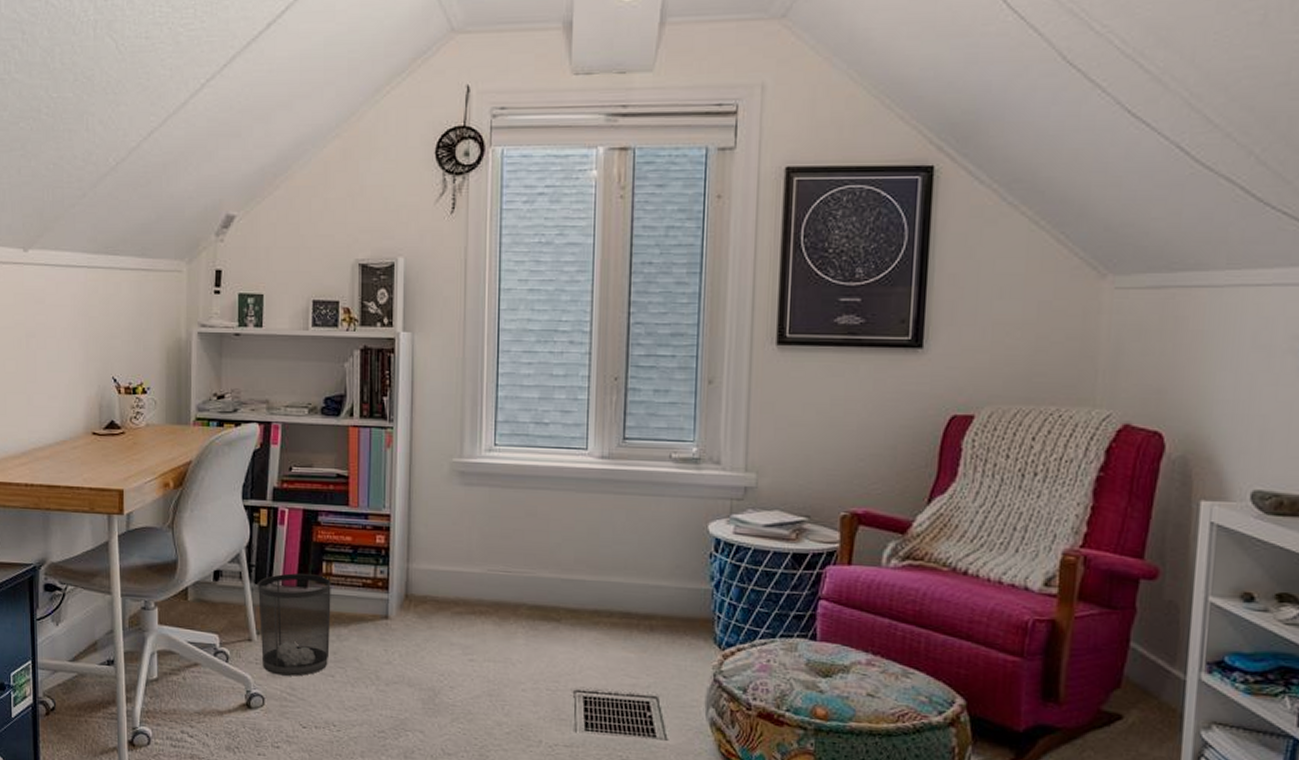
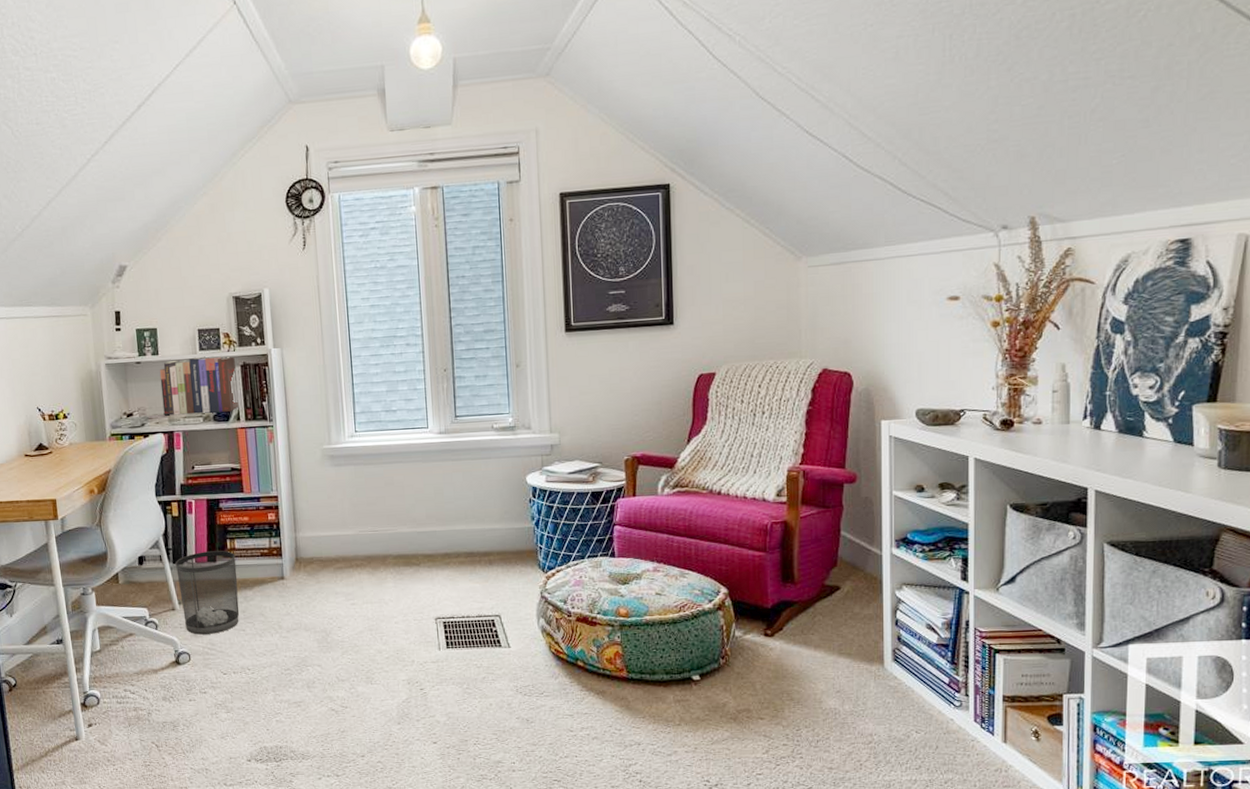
books: none [261,334,354,404] -> present [159,355,239,416]

